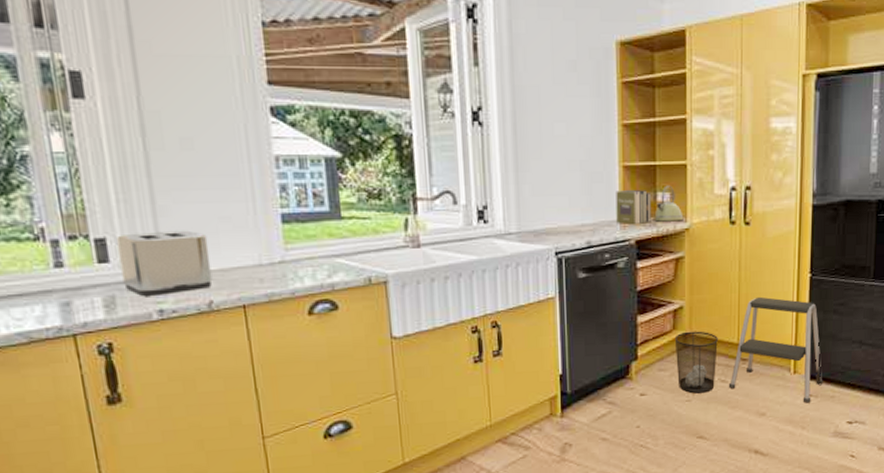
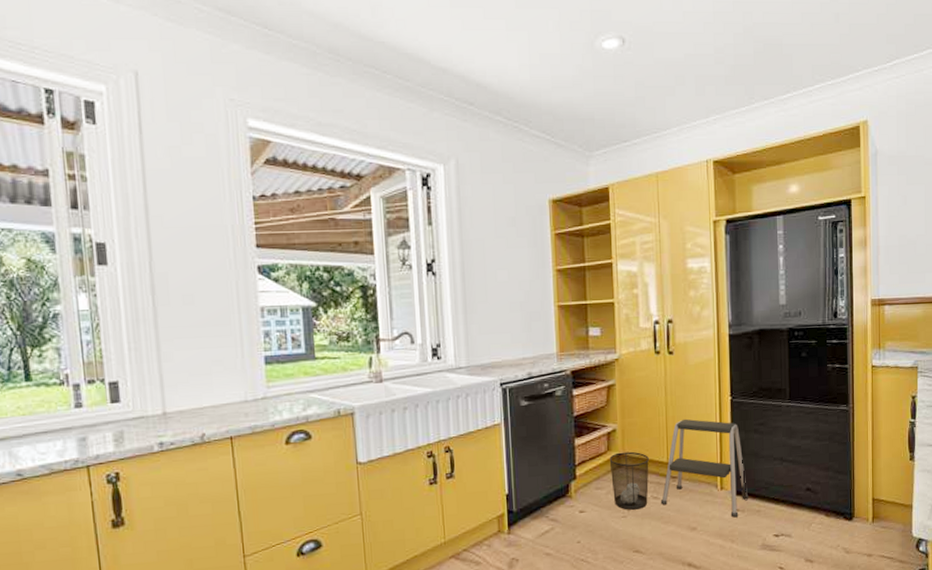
toaster: present [117,230,213,297] -> none [127,372,205,432]
books: present [616,190,651,224] -> none [552,326,584,357]
kettle: present [652,185,684,222] -> none [585,321,613,354]

